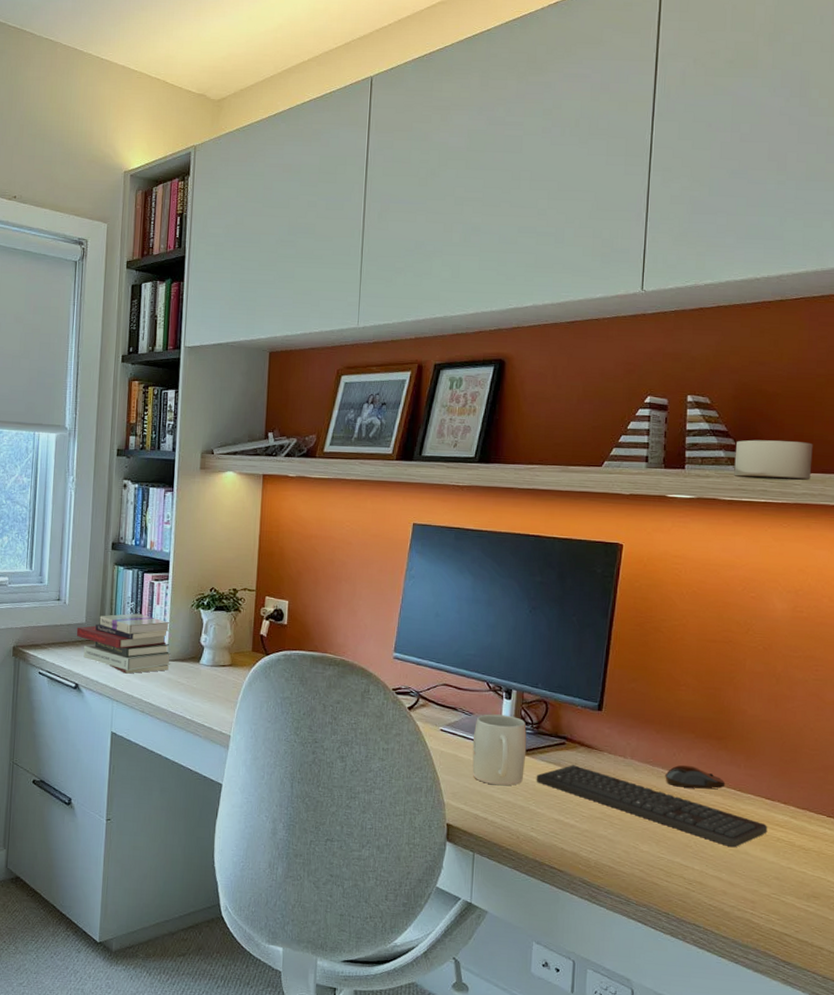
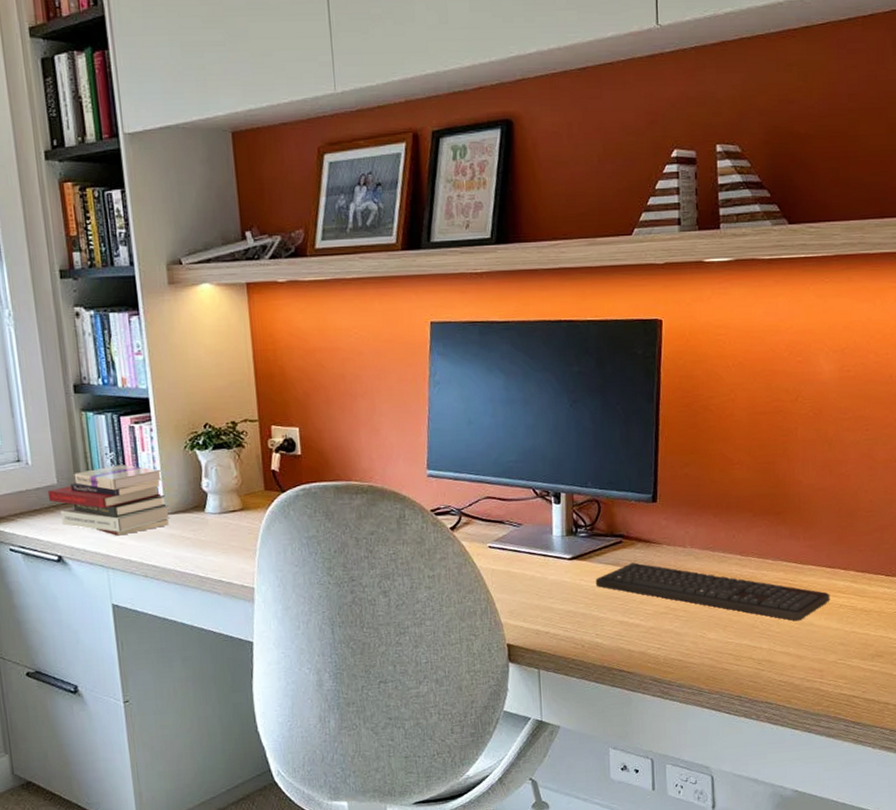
mug: present [472,714,527,786] -> none [524,520,583,597]
computer mouse: present [665,764,726,789] -> none [726,545,787,569]
candle: present [734,439,813,481] -> none [770,187,850,233]

